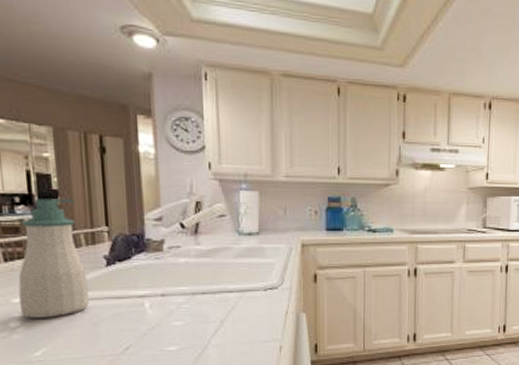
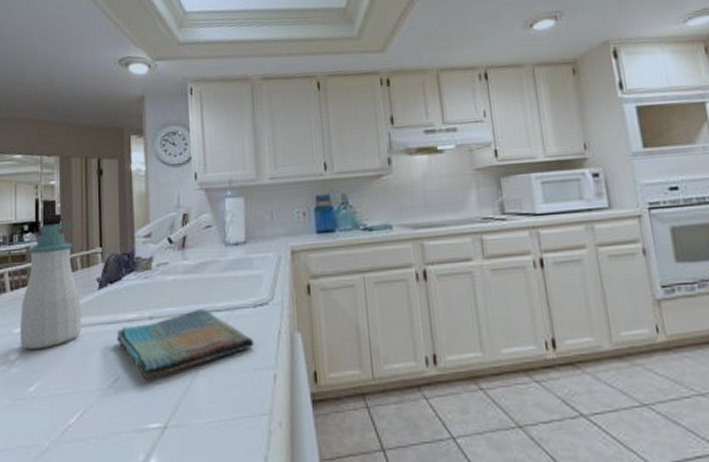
dish towel: none [127,290,264,348] -> present [116,309,255,380]

